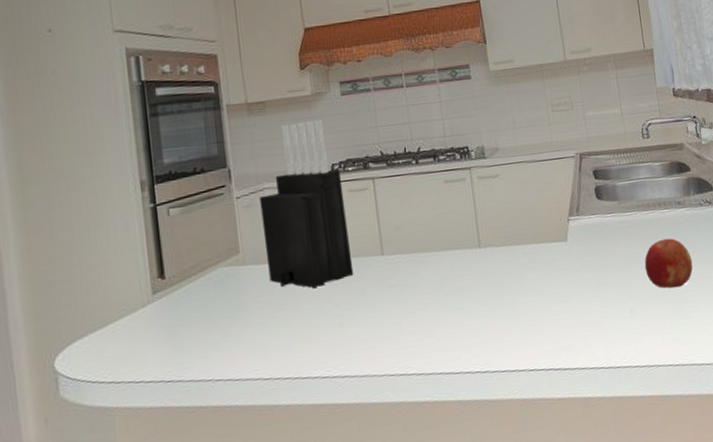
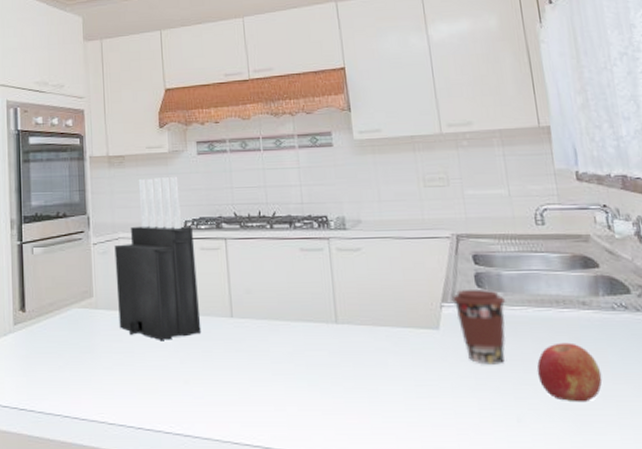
coffee cup: none [577,200,621,267] -> present [451,290,506,365]

